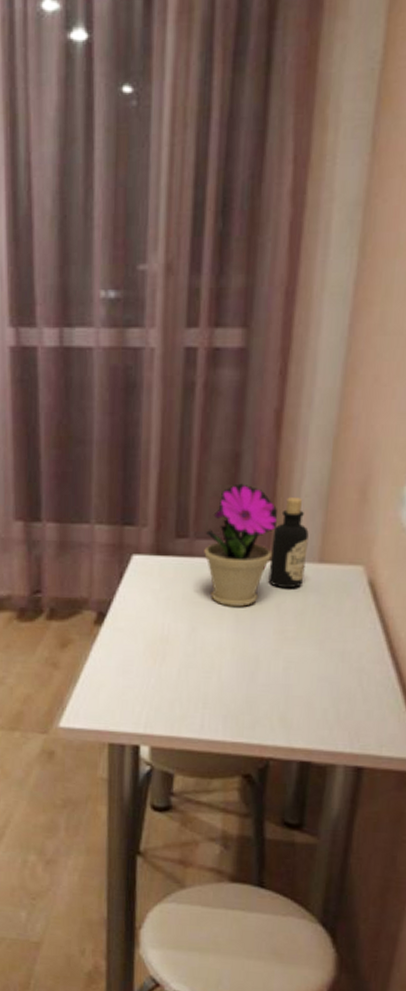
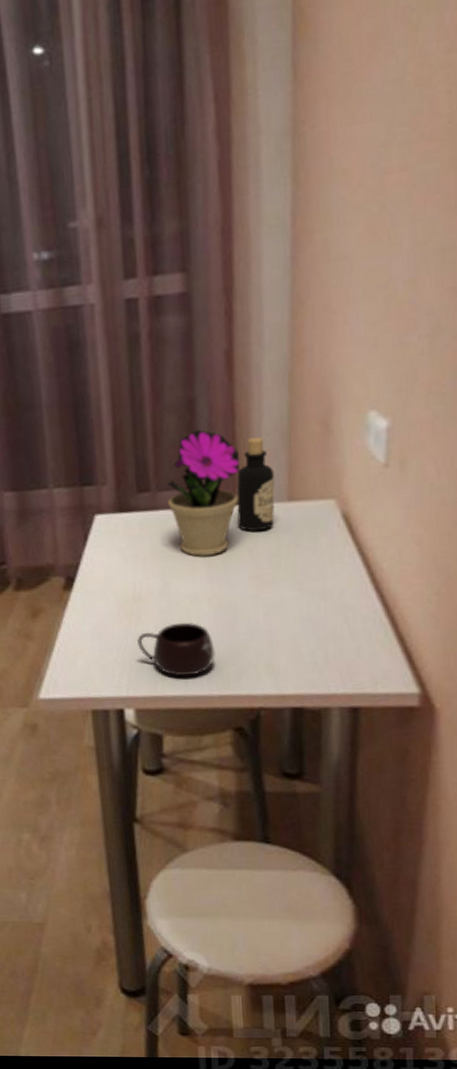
mug: none [160,668,233,721] -> present [137,622,215,677]

